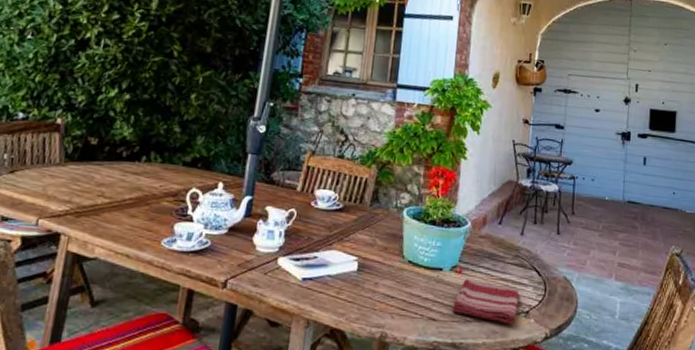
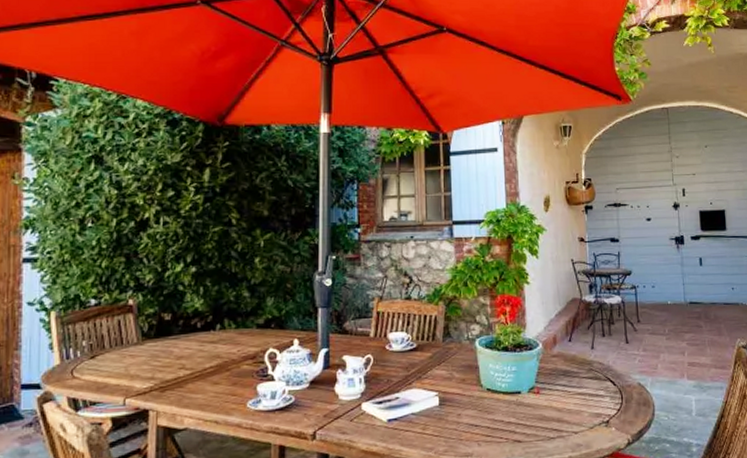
dish towel: present [452,278,519,325] -> none [535,397,598,436]

